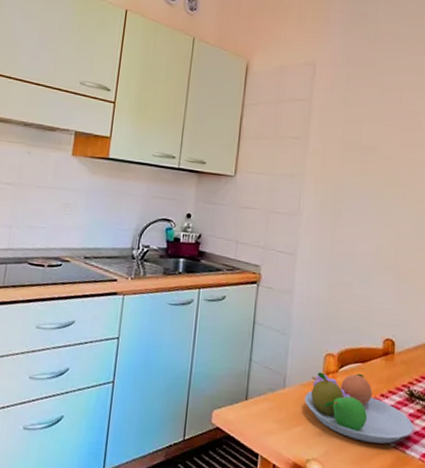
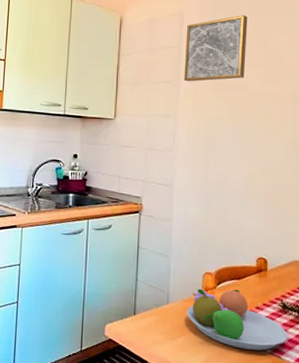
wall art: none [313,69,384,140] -> present [184,14,248,82]

